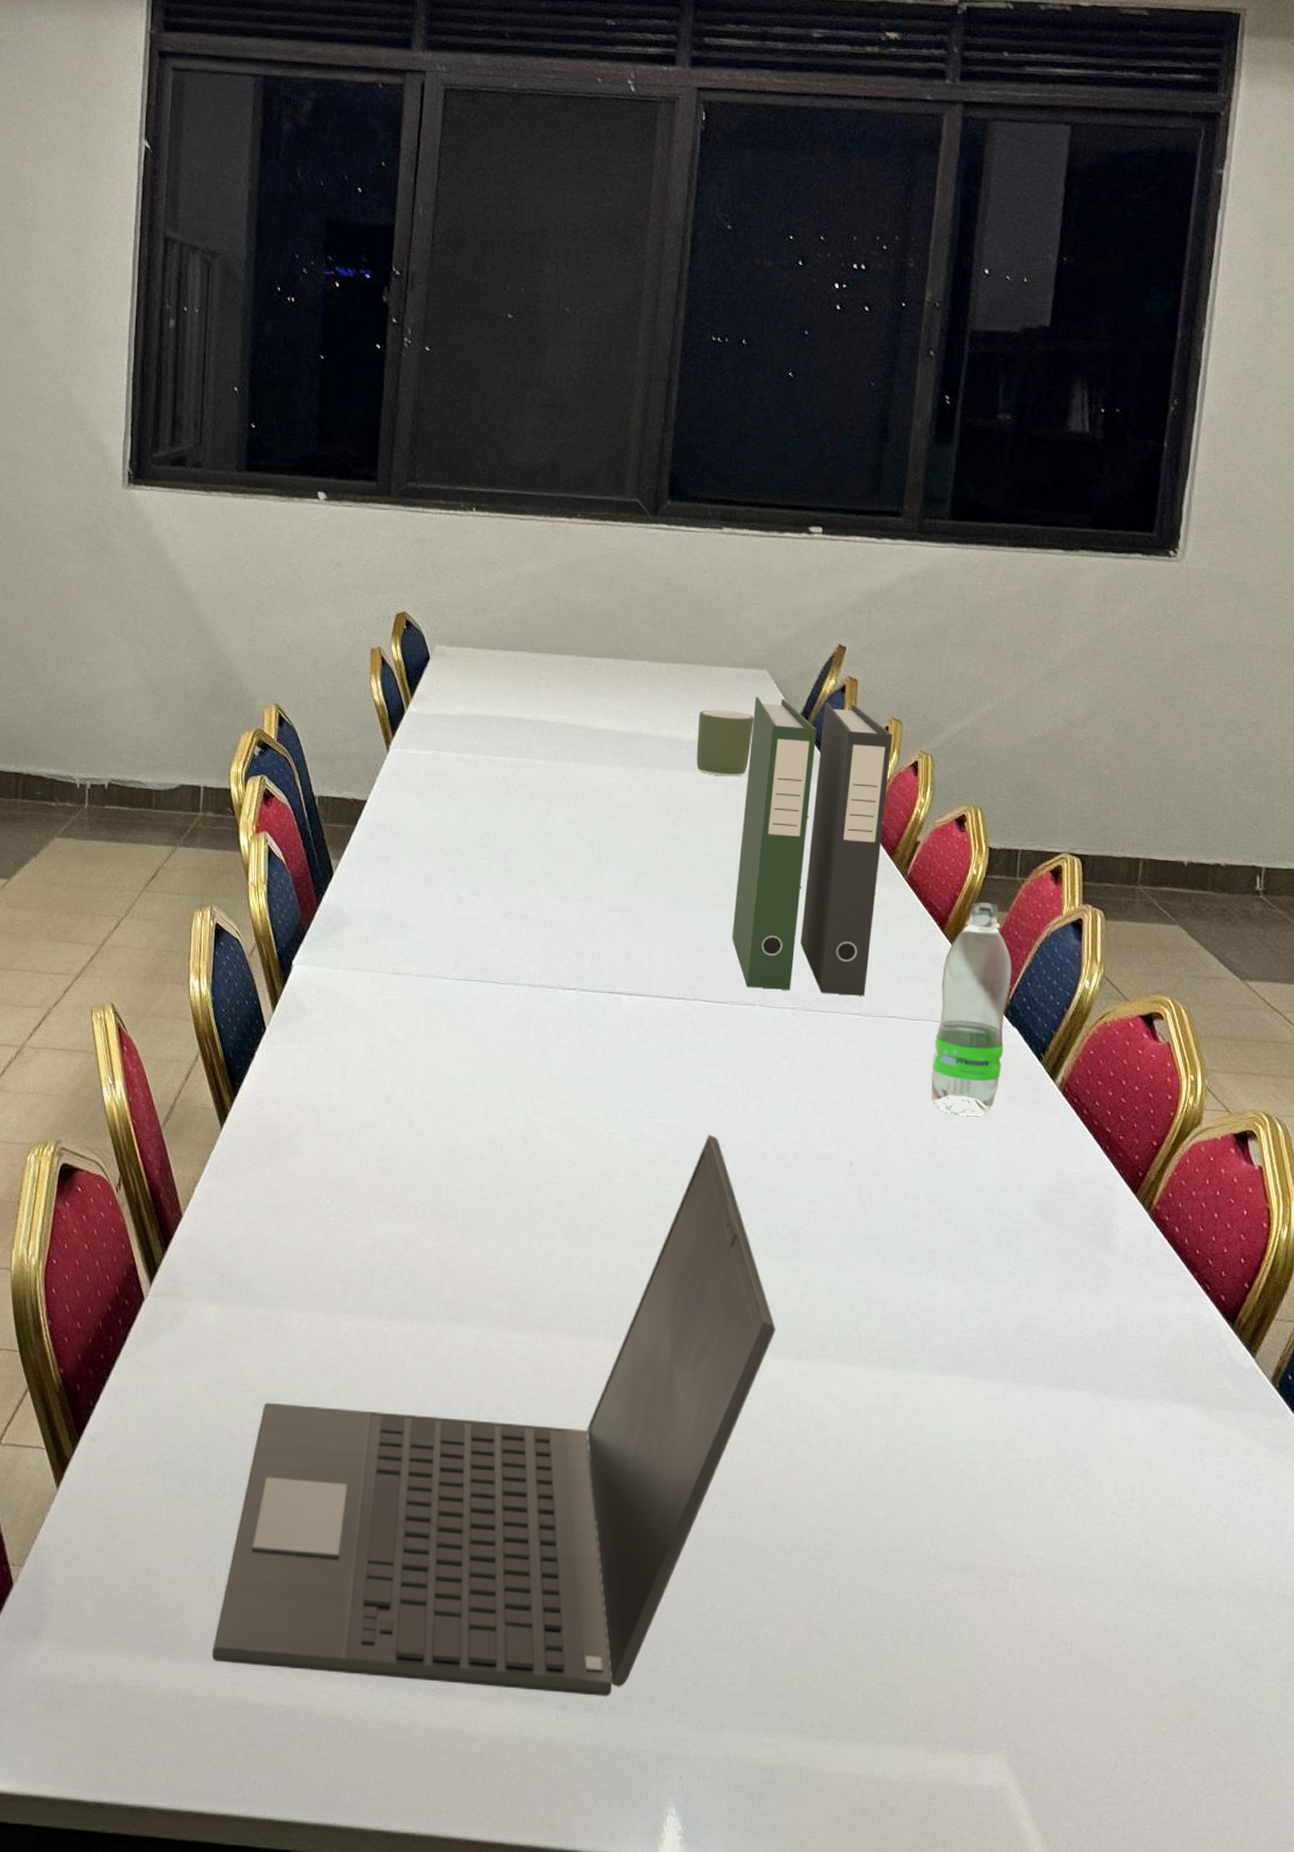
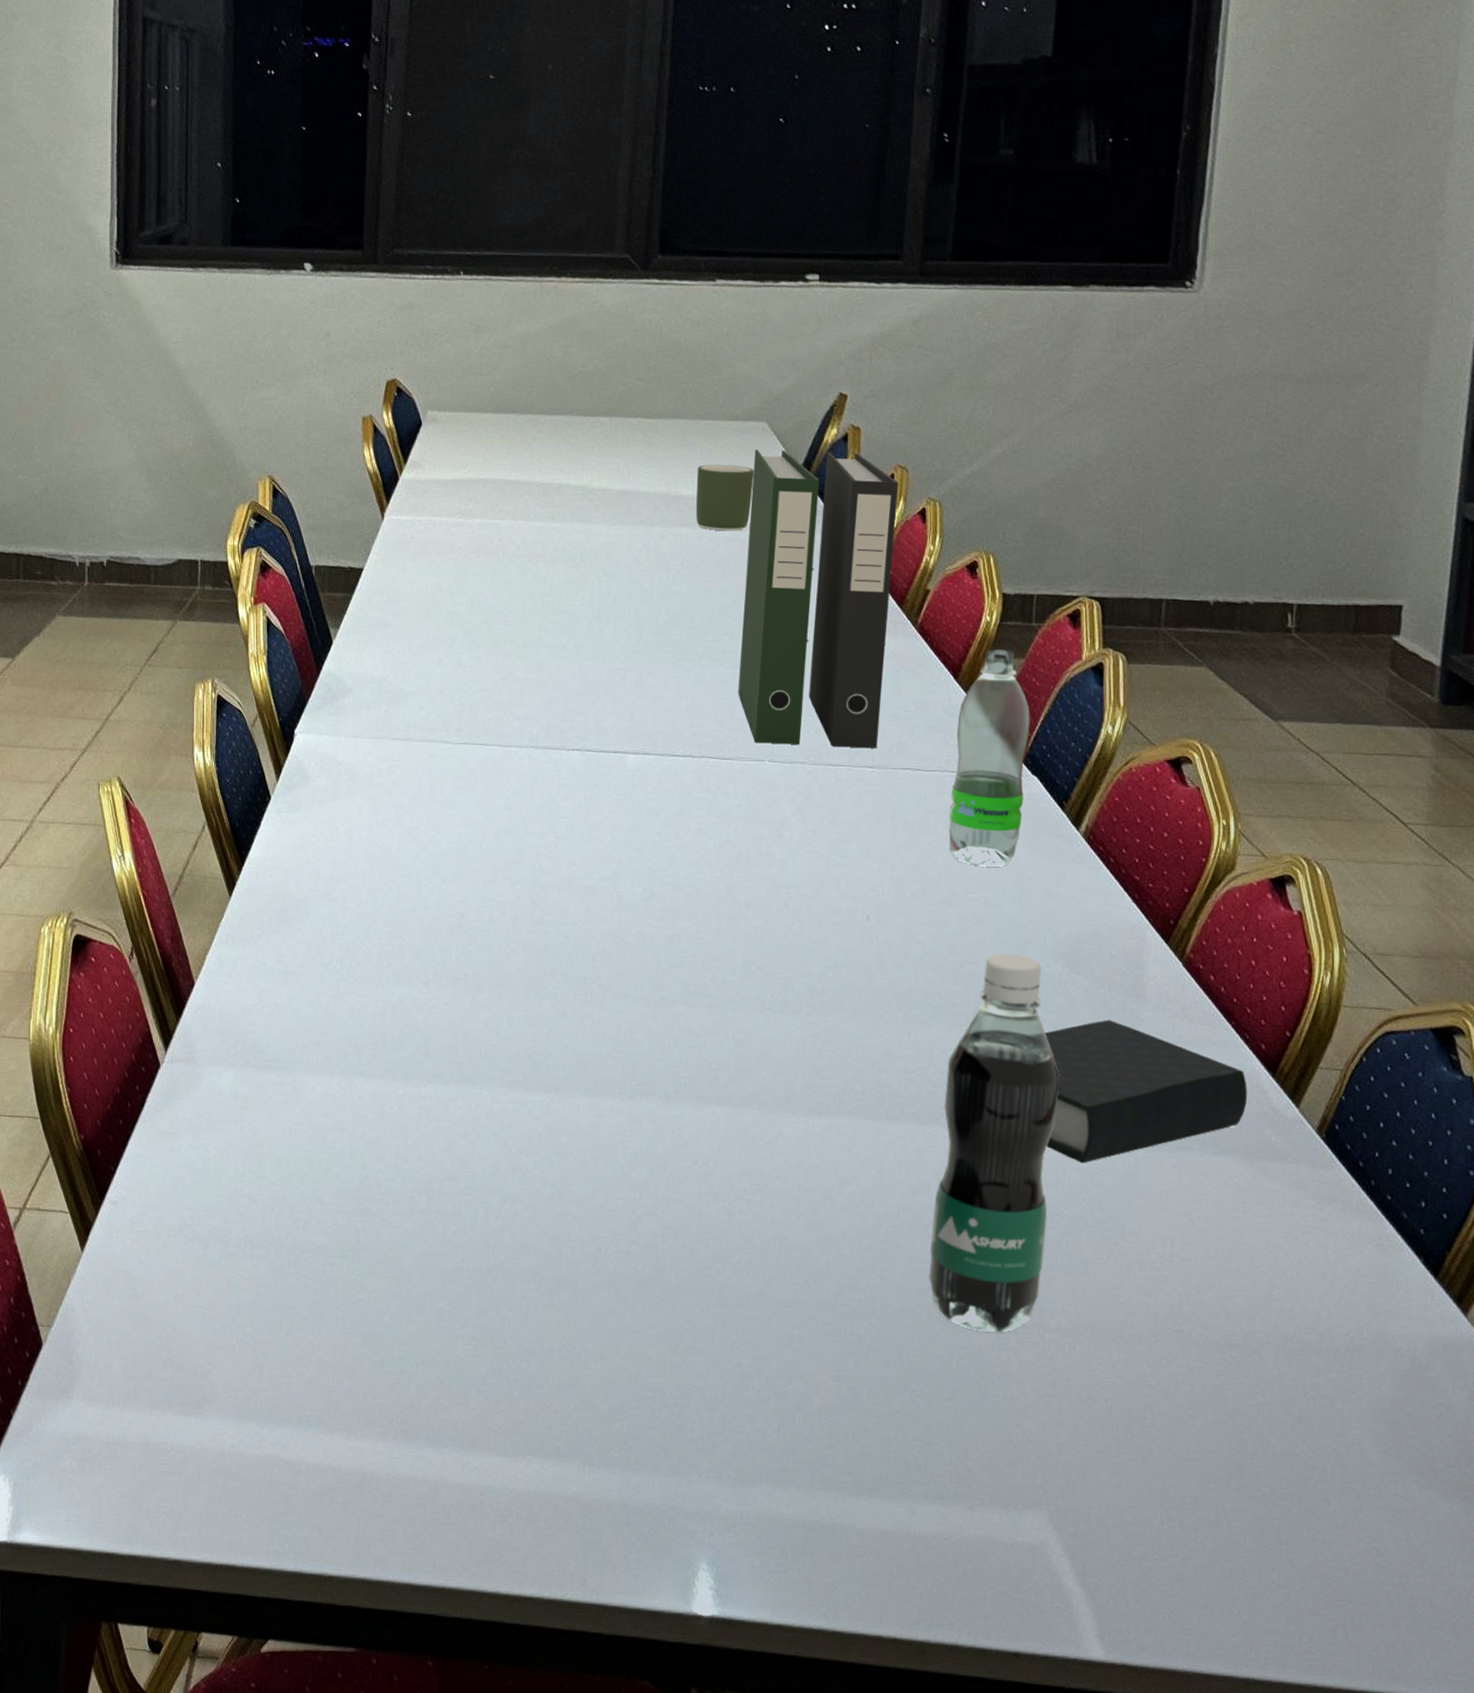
laptop: present [212,1135,776,1696] -> none [239,892,795,1453]
bottle: none [900,1201,1031,1577] -> present [929,953,1060,1333]
book: none [1016,1268,1207,1410] -> present [1044,1019,1248,1164]

